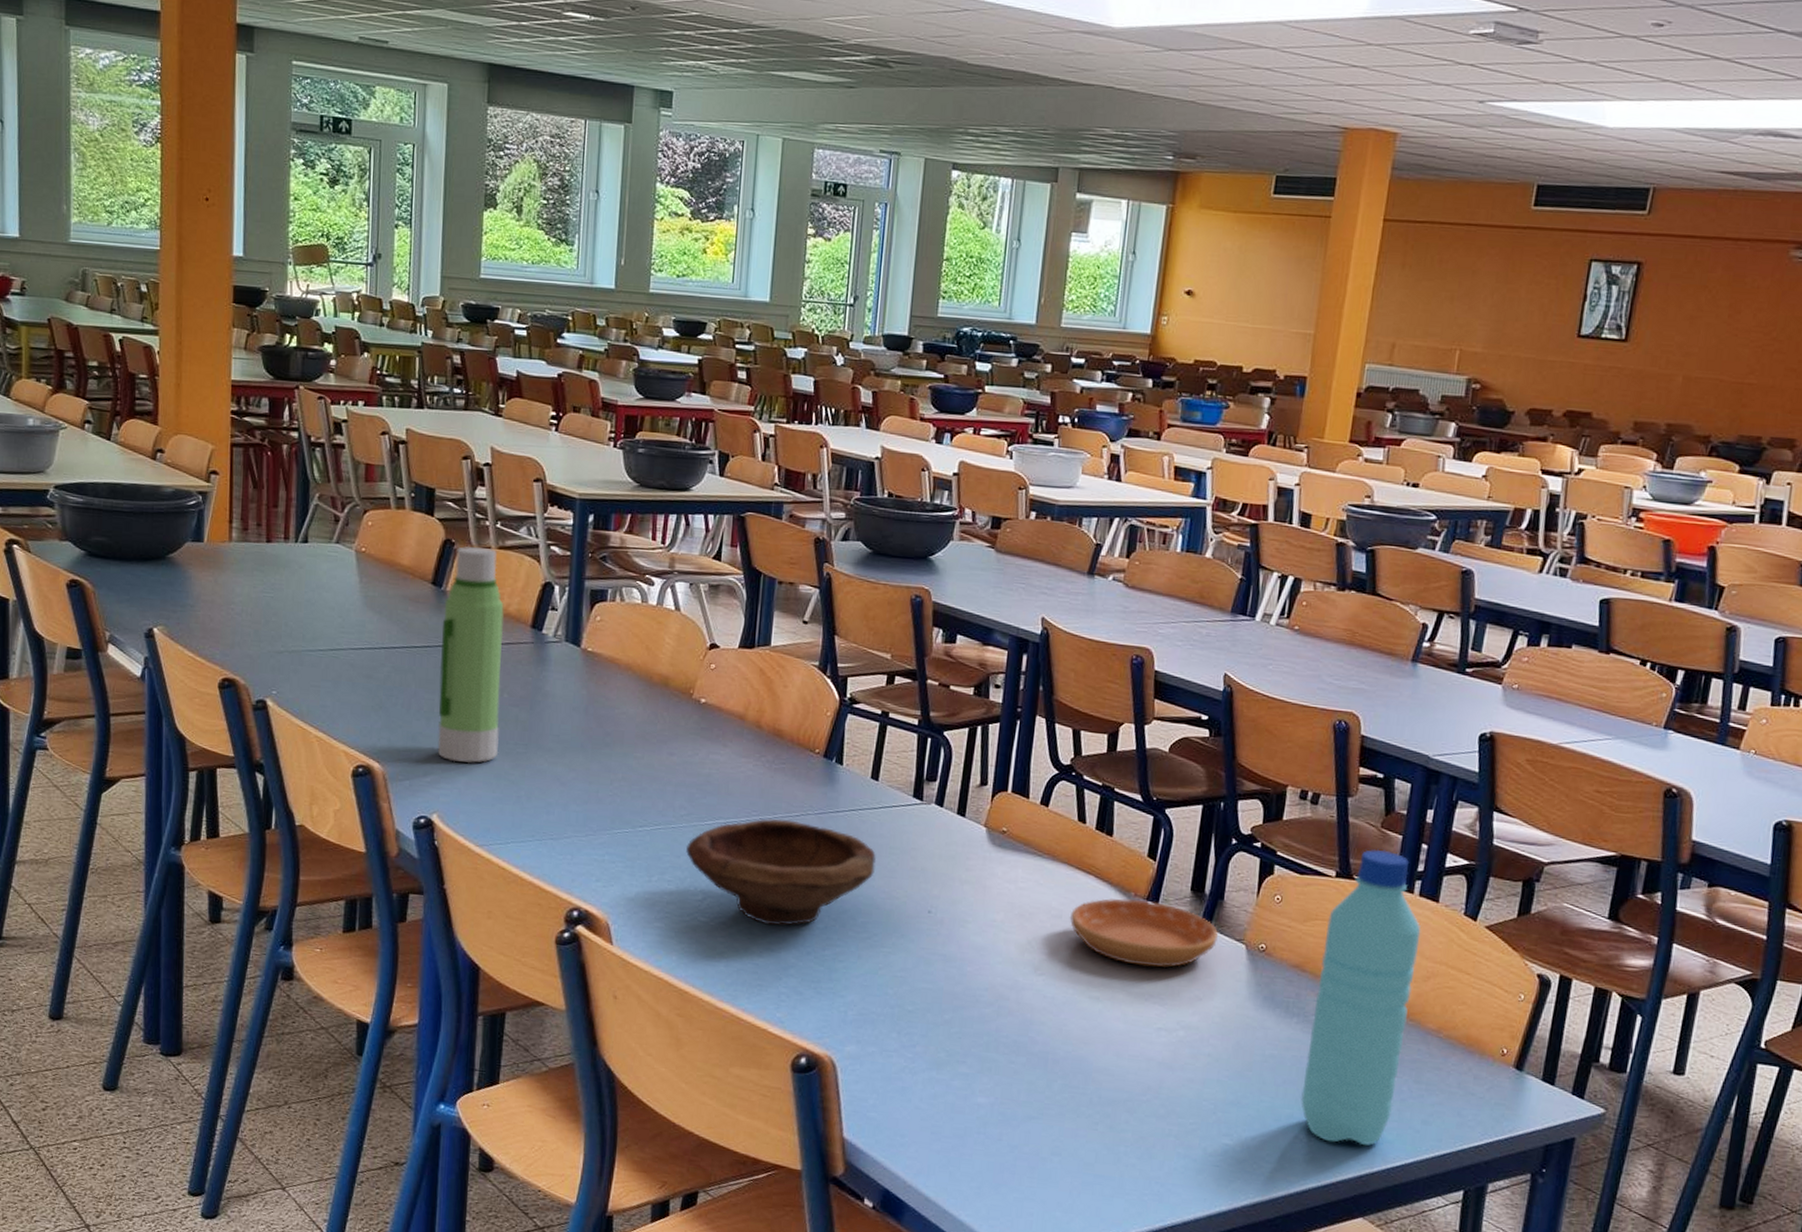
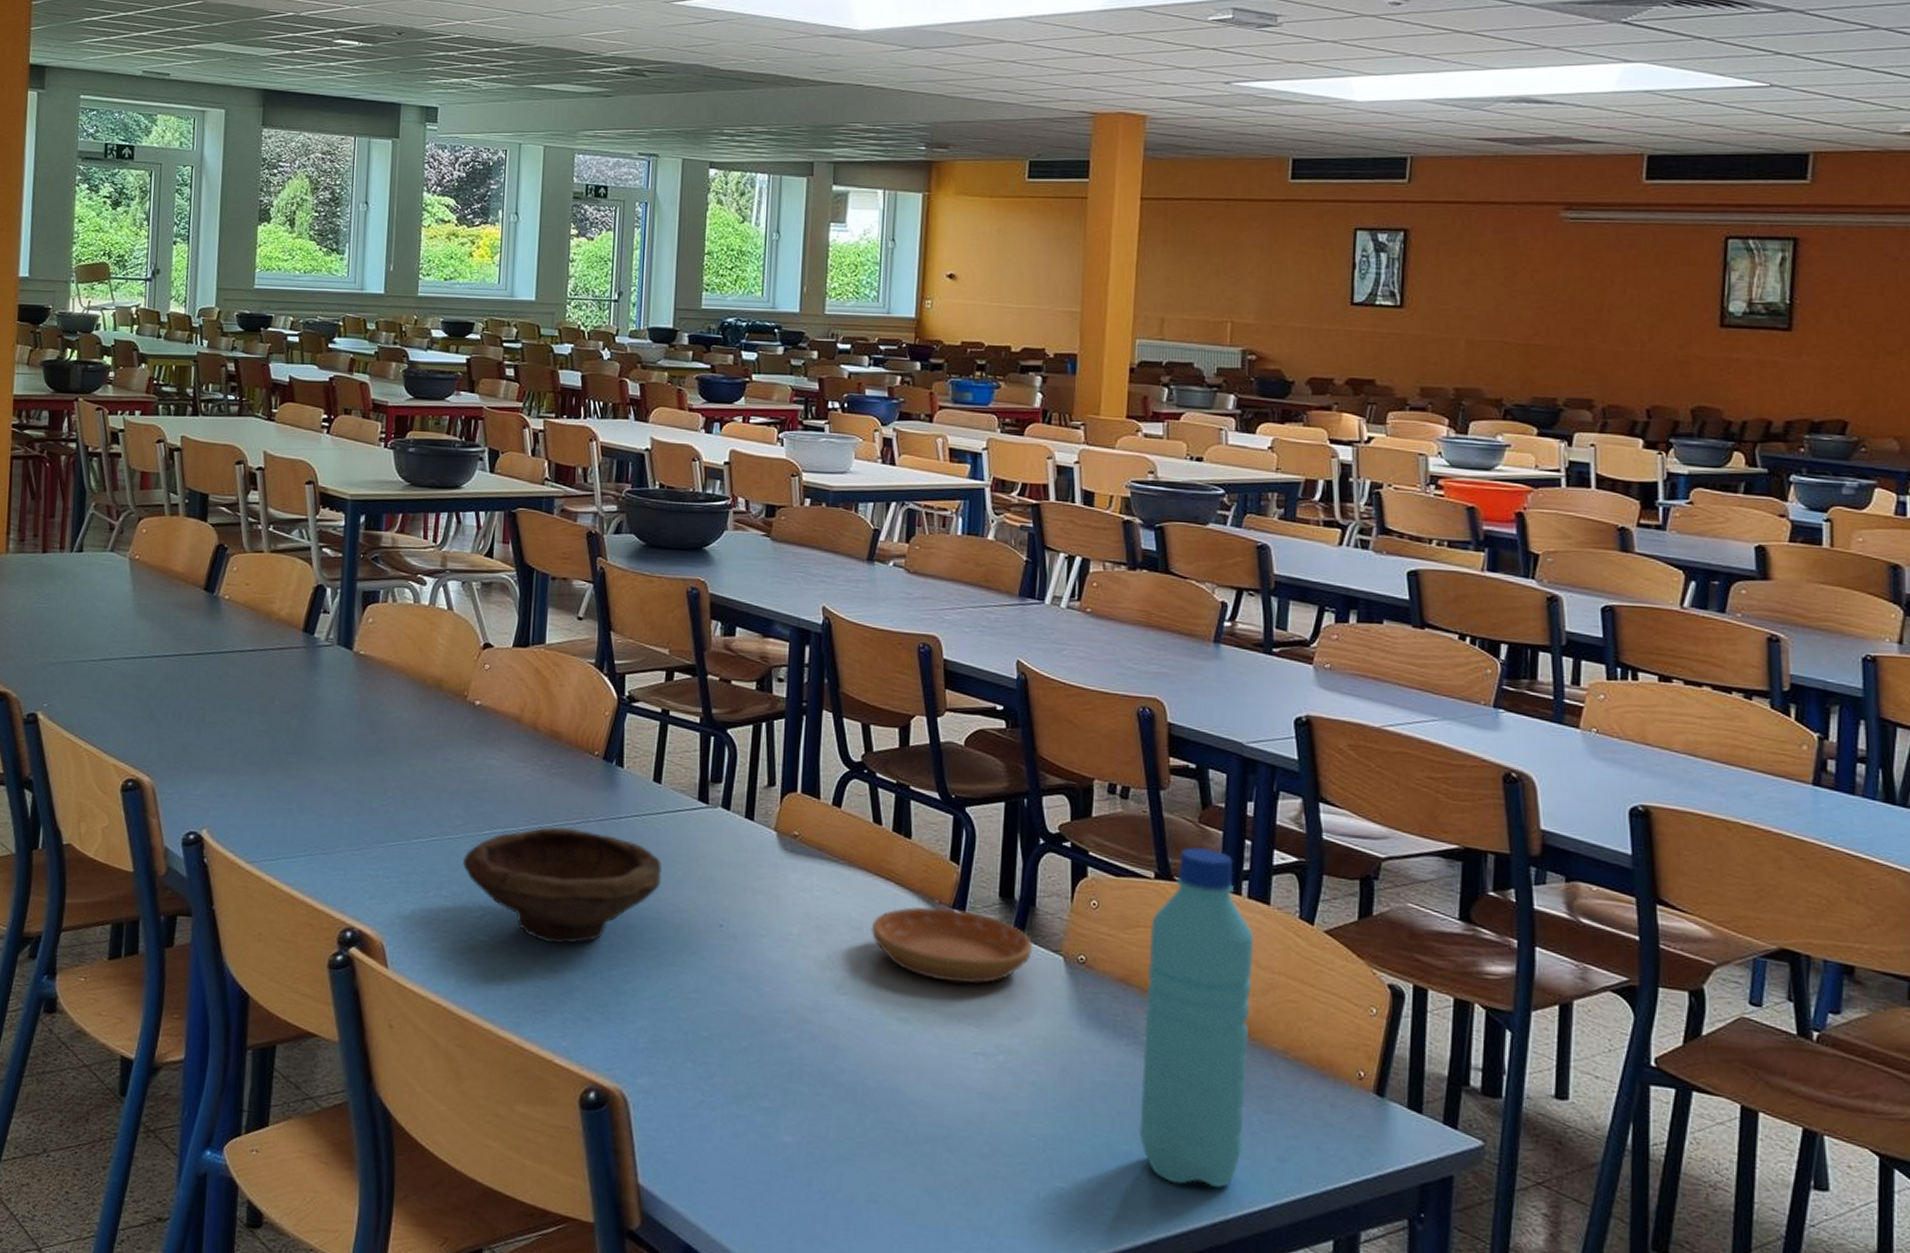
water bottle: present [437,545,504,764] -> none [208,550,276,775]

